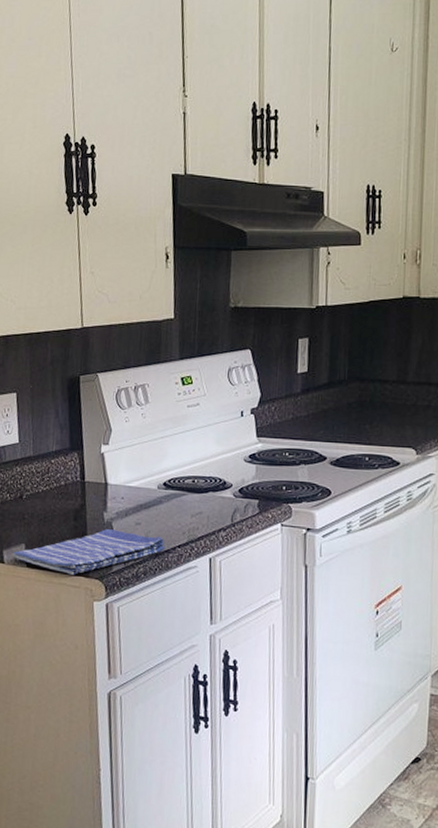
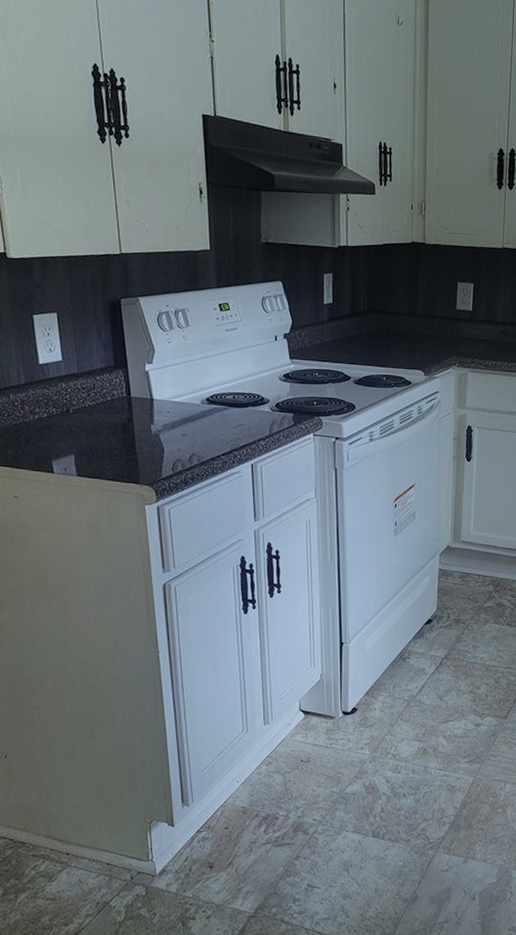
dish towel: present [12,529,165,575] -> none [61,440,211,482]

